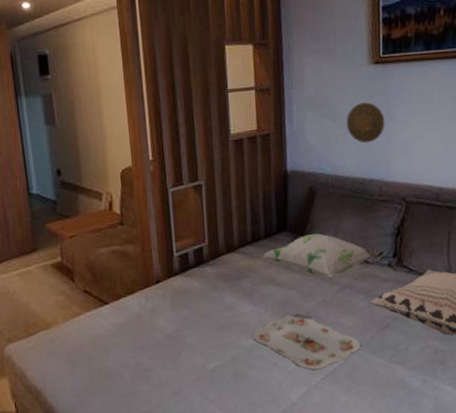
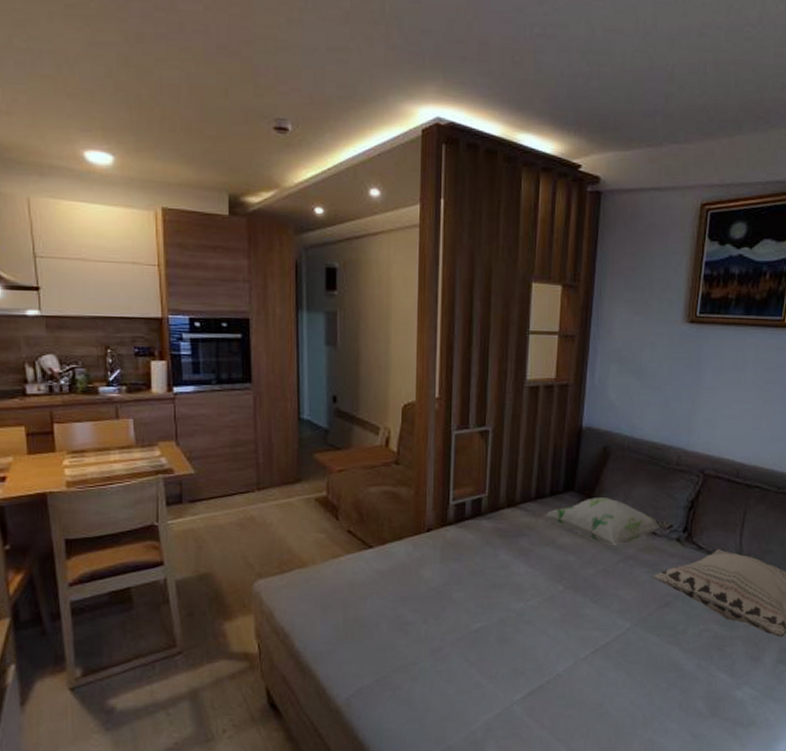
serving tray: present [252,315,360,370] -> none [523,581,636,642]
decorative plate: present [346,102,385,144] -> none [651,363,693,407]

